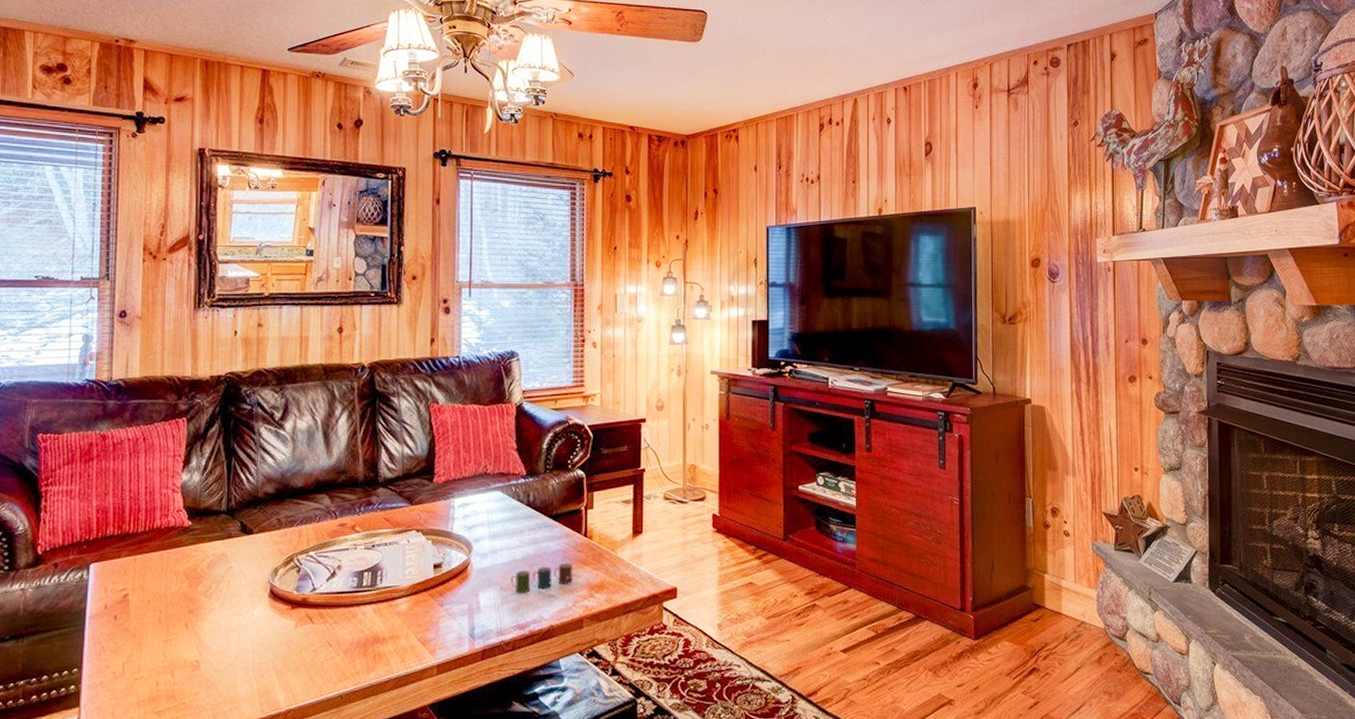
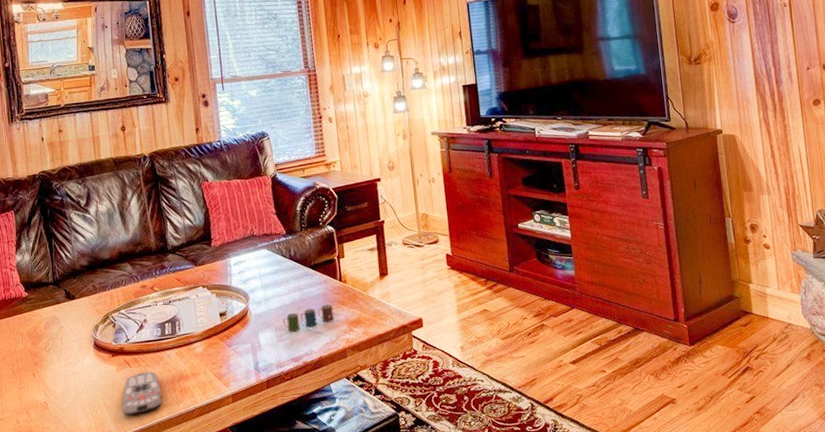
remote control: none [296,630,349,683] -> present [121,371,162,415]

